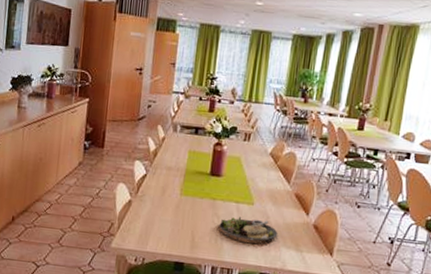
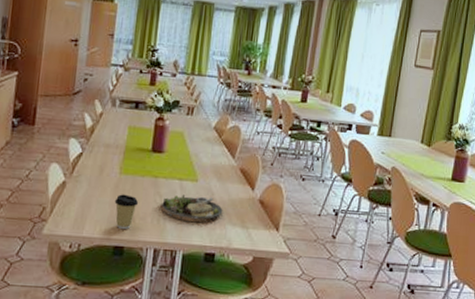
coffee cup: none [175,214,198,247] -> present [114,194,139,229]

